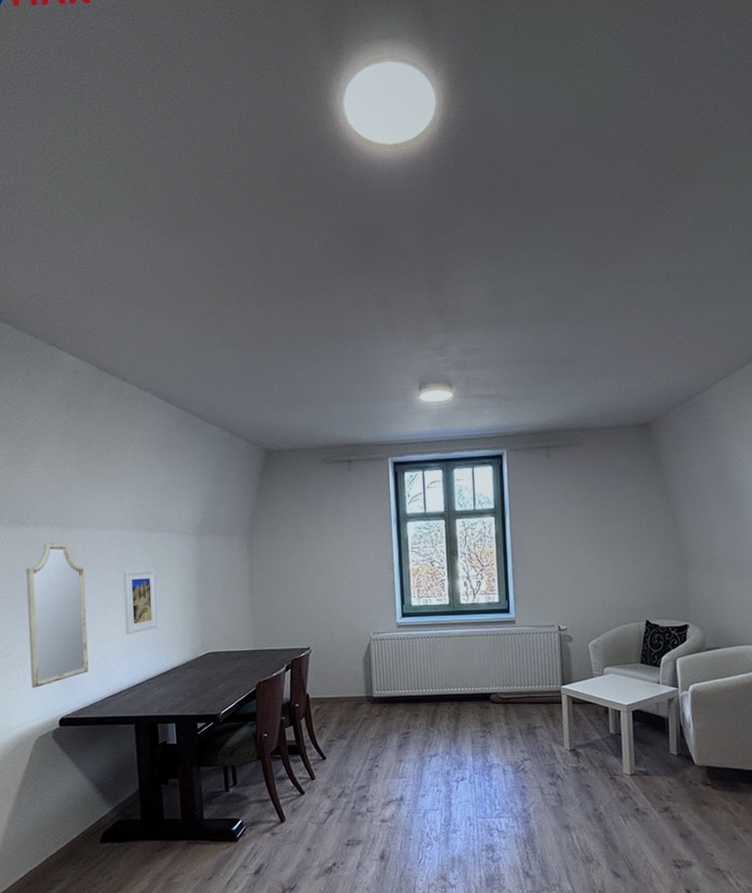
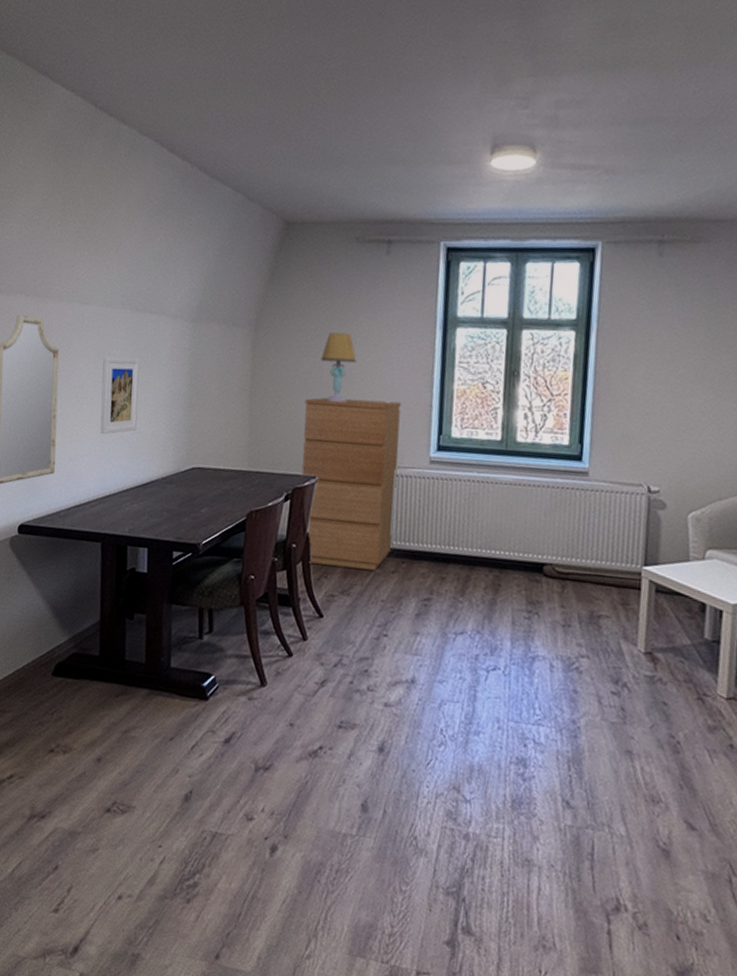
dresser: none [295,583,376,717] -> present [301,397,401,570]
table lamp: none [304,533,333,588] -> present [320,332,357,403]

